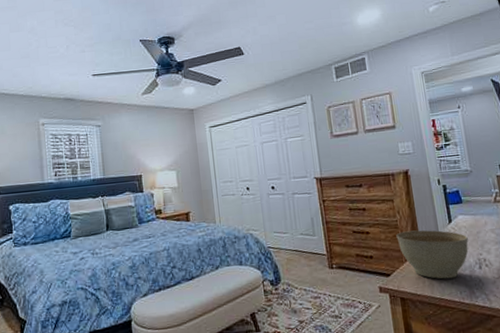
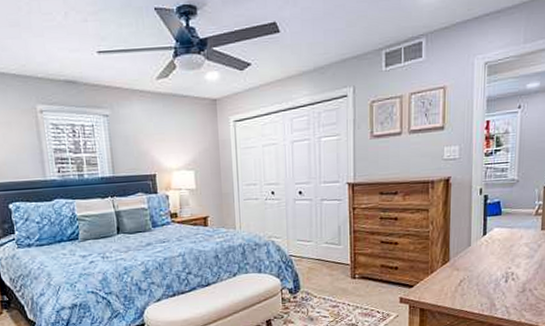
planter bowl: present [396,230,469,279] -> none [425,242,500,292]

